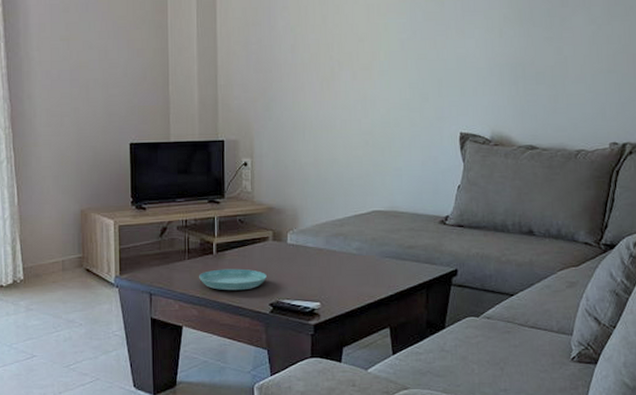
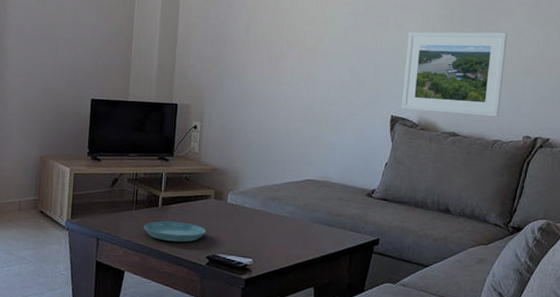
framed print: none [470,28,585,125] -> present [401,31,508,117]

